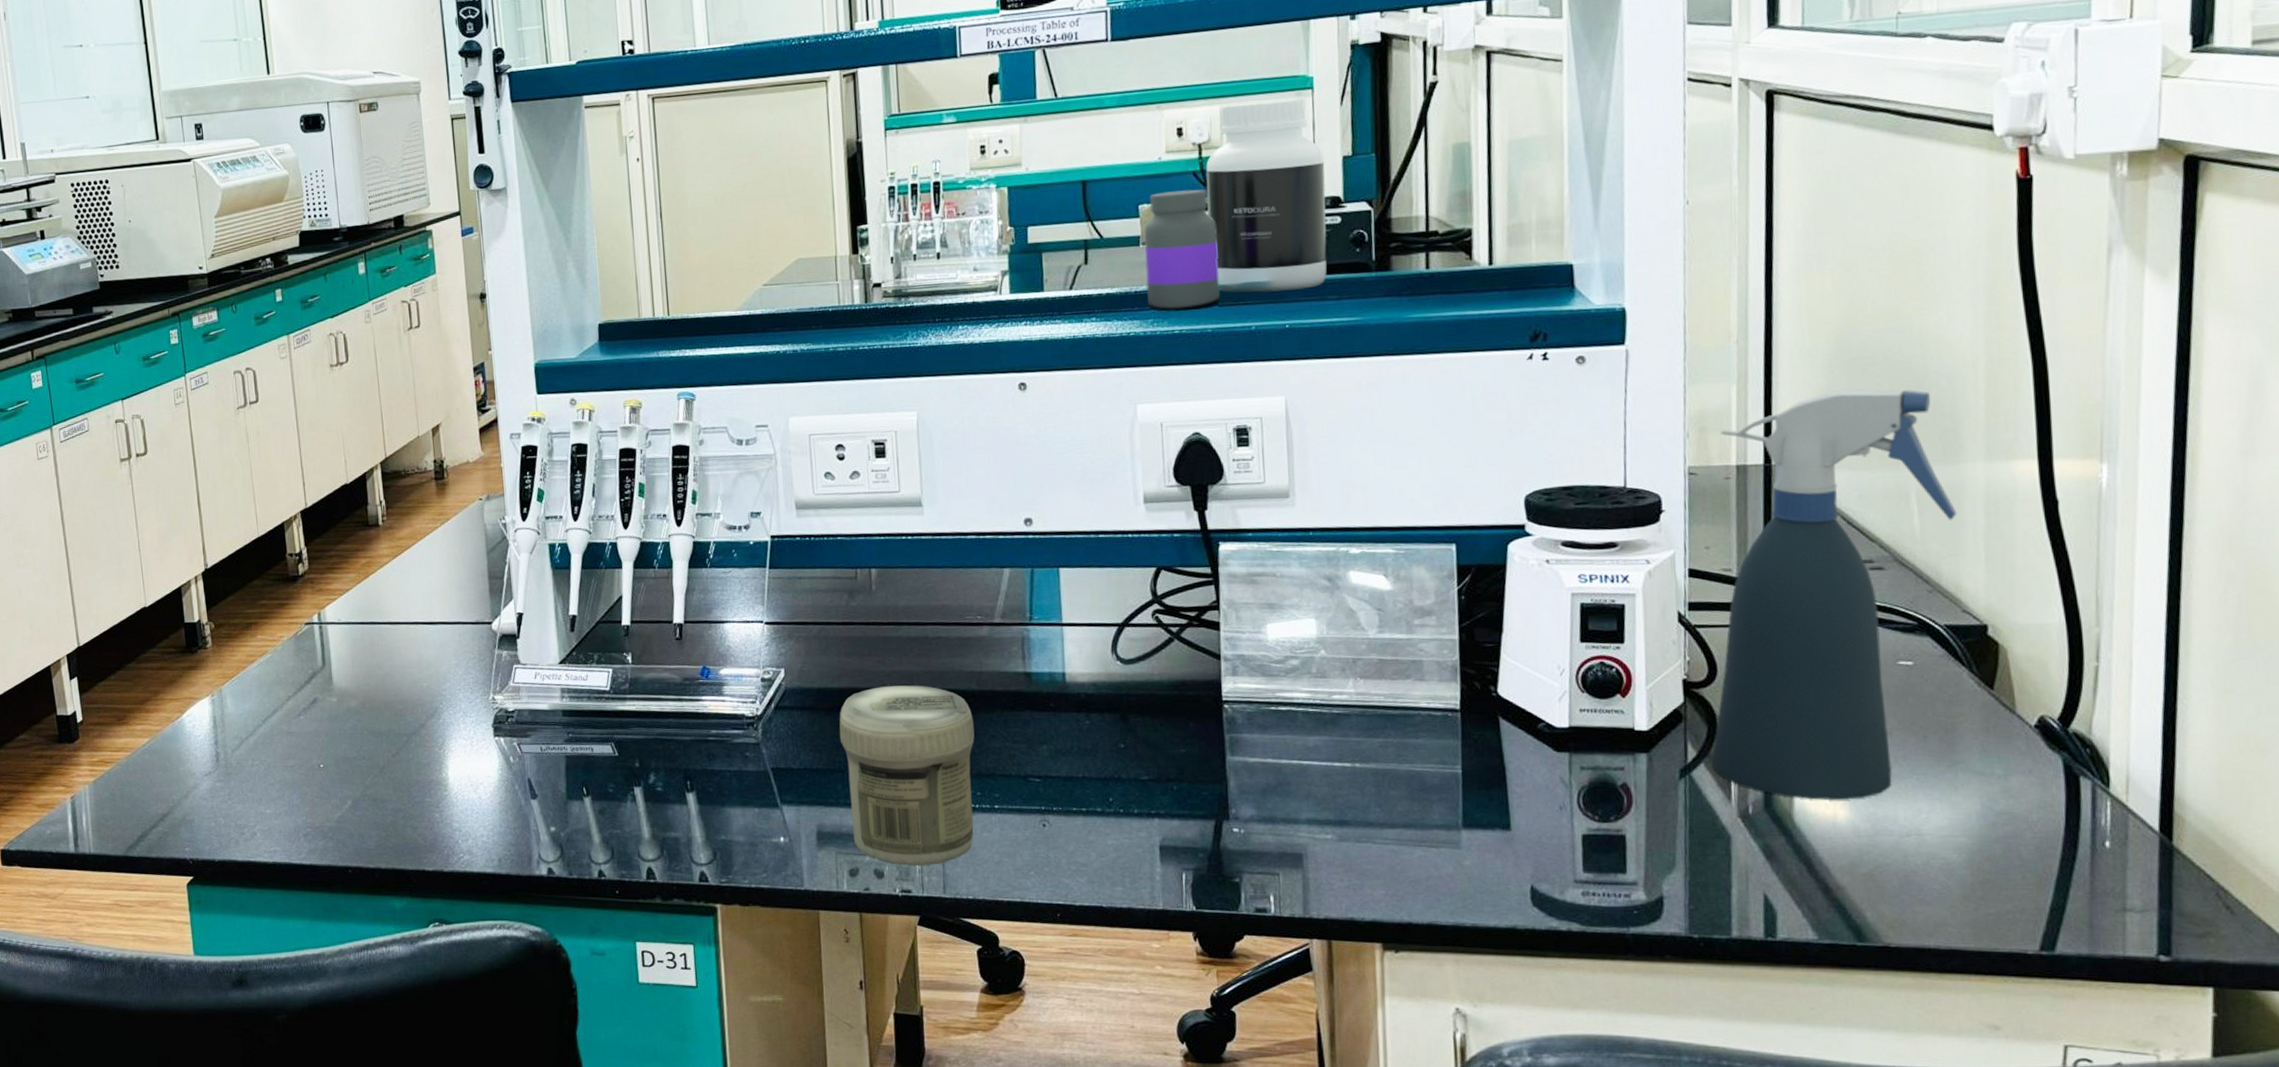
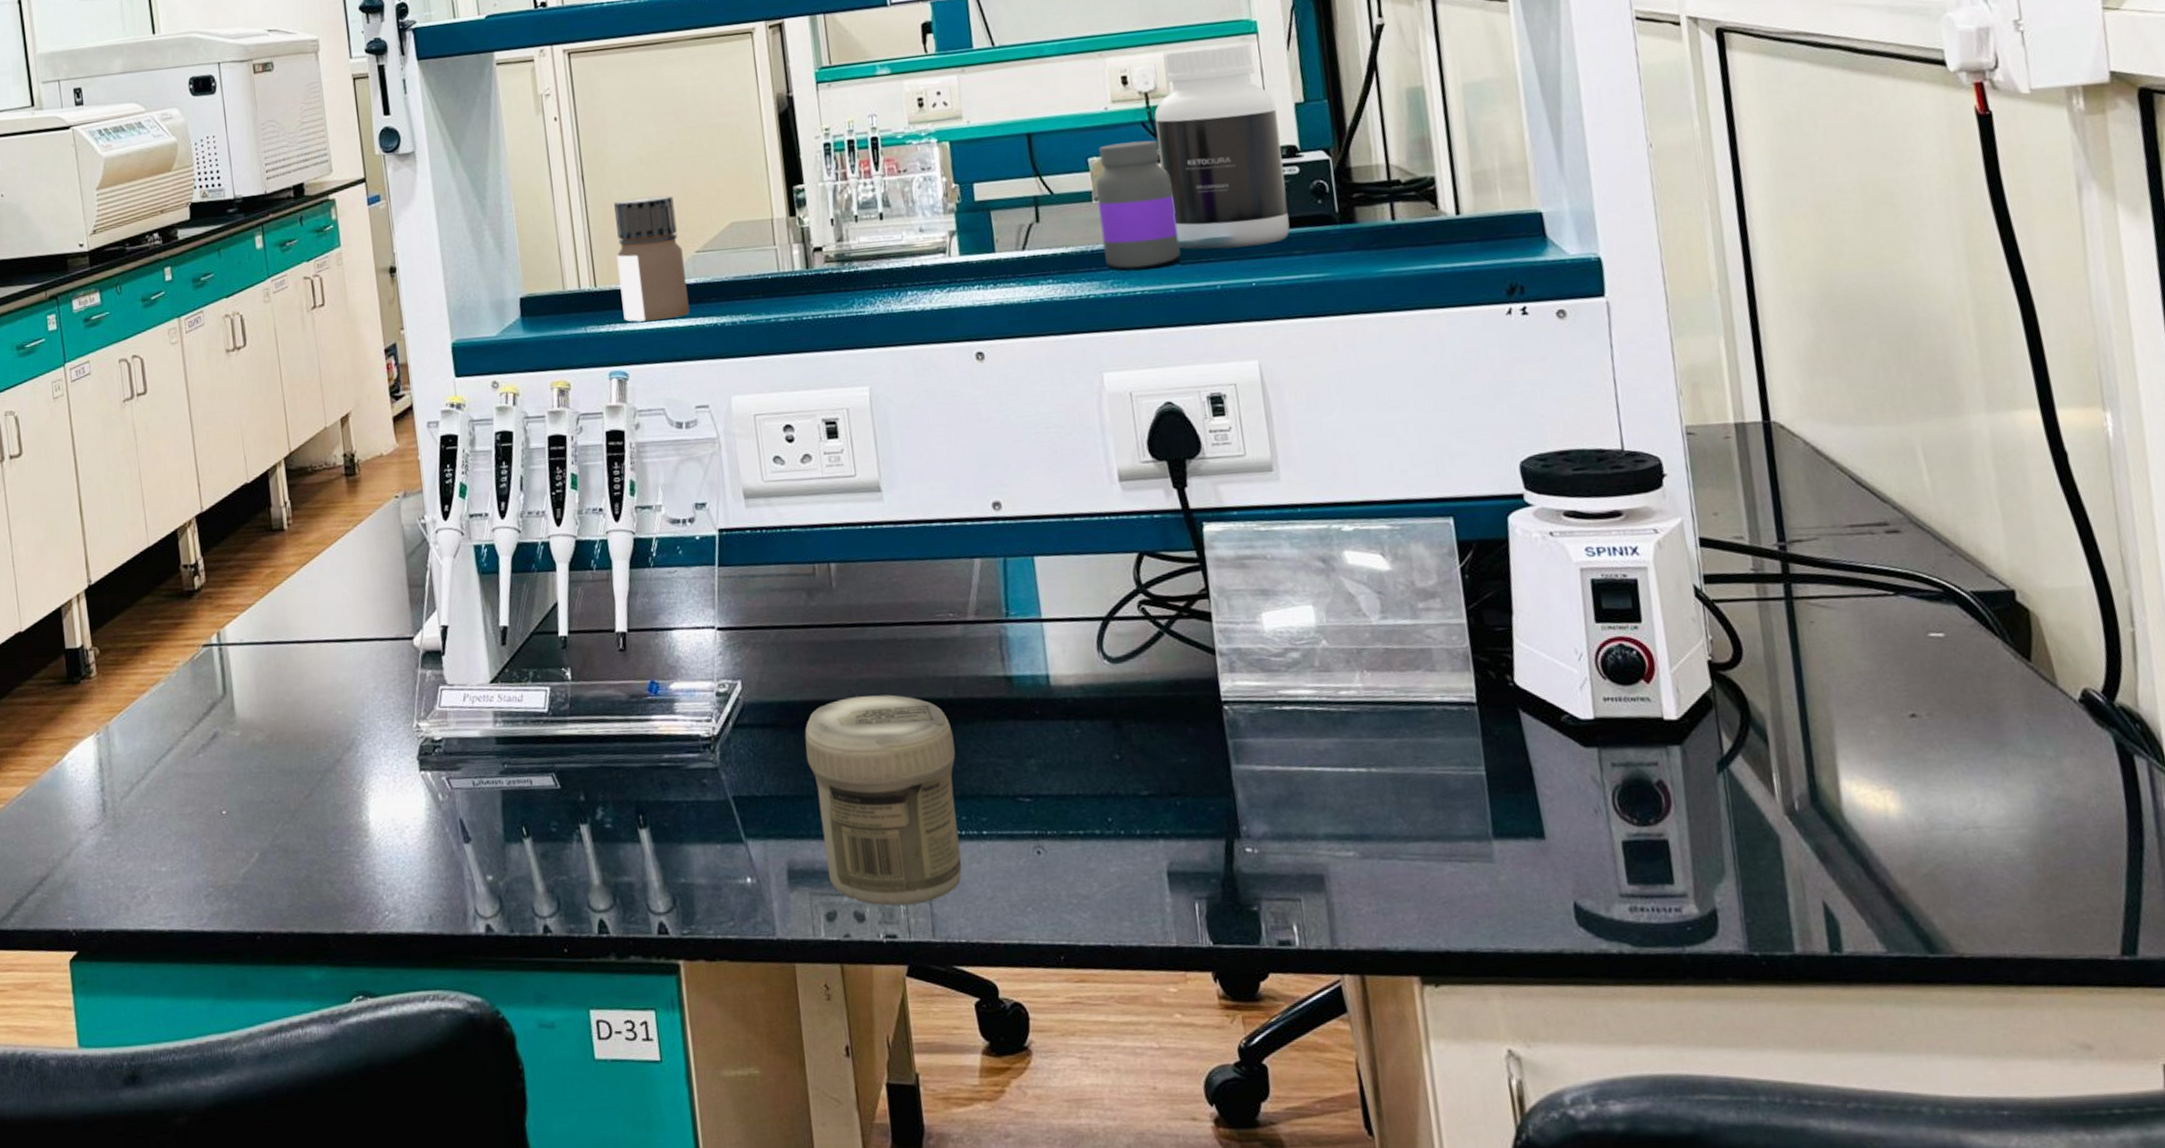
bottle: none [688,232,755,348] -> present [613,195,690,322]
spray bottle: present [1712,389,1957,800] -> none [1713,337,1967,792]

